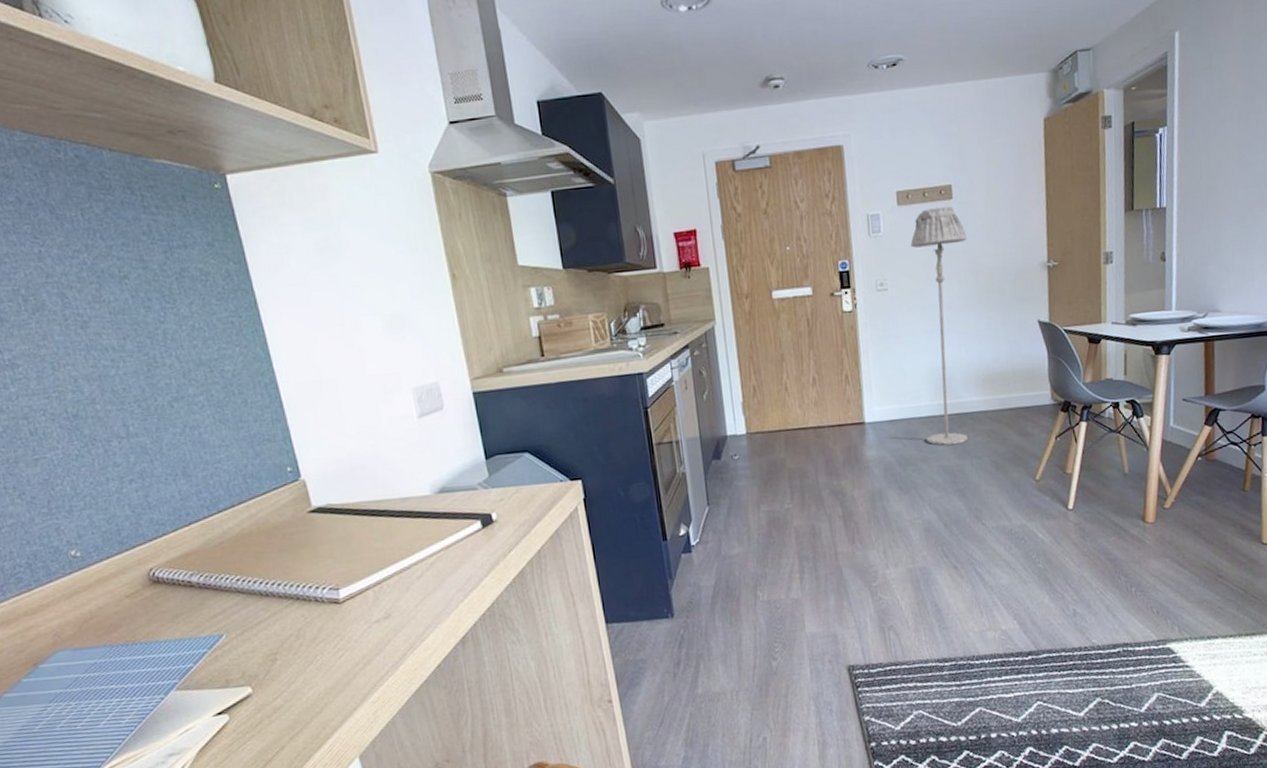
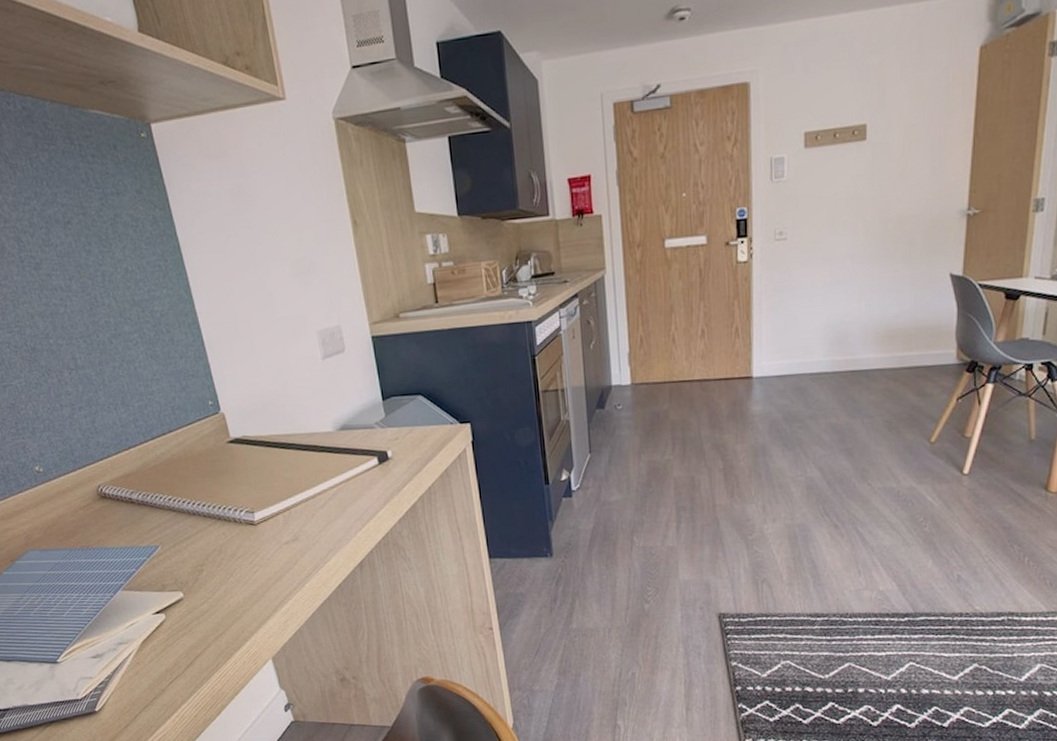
floor lamp: present [910,206,968,446] -> none [816,148,879,403]

